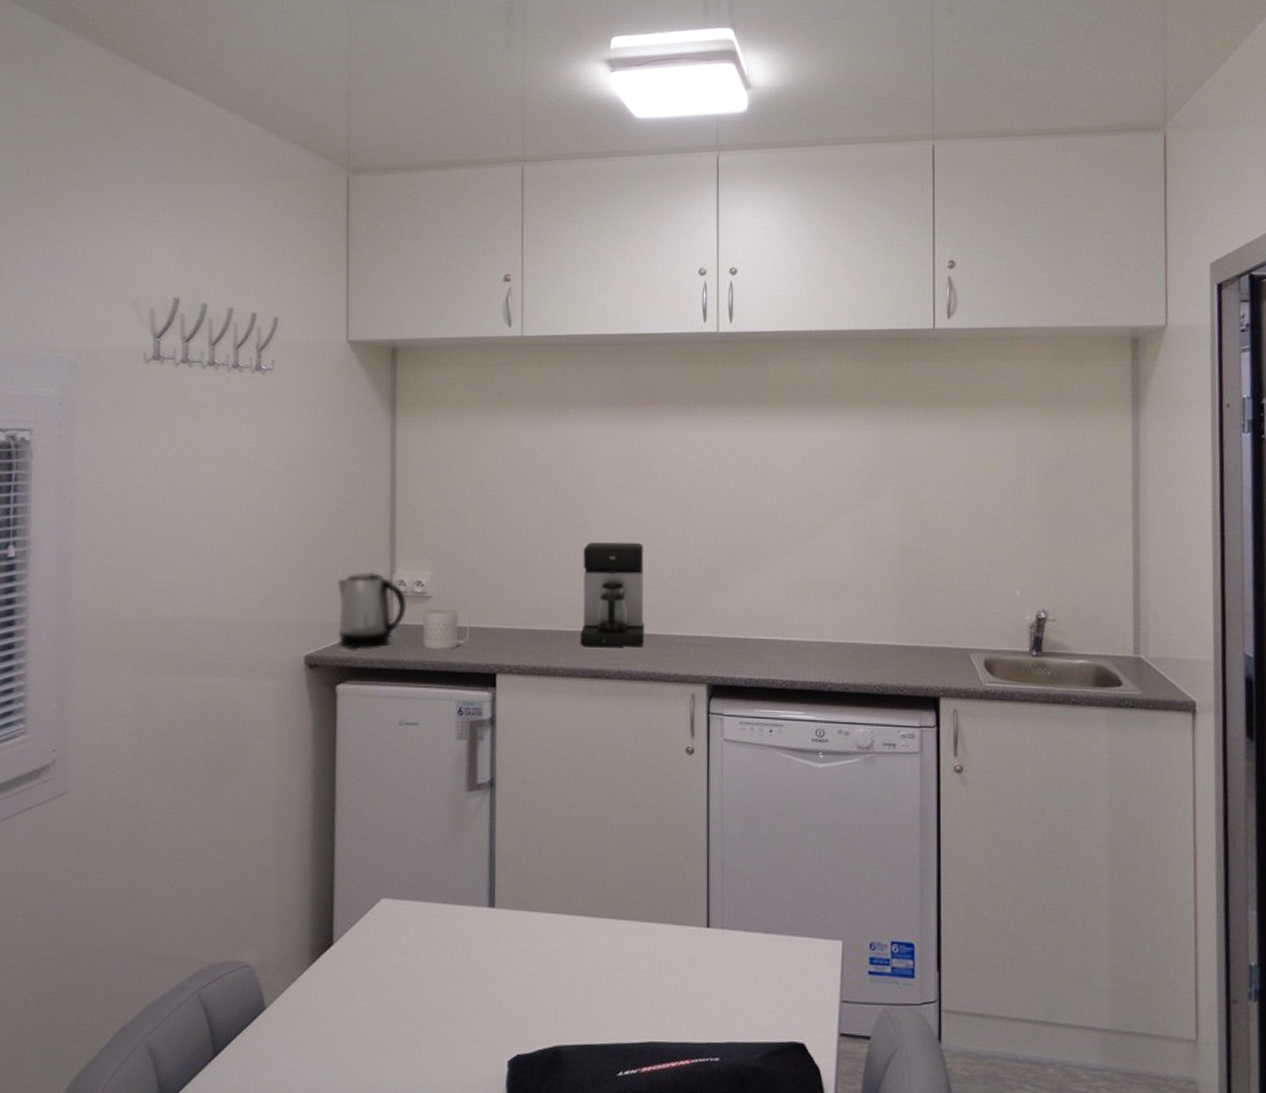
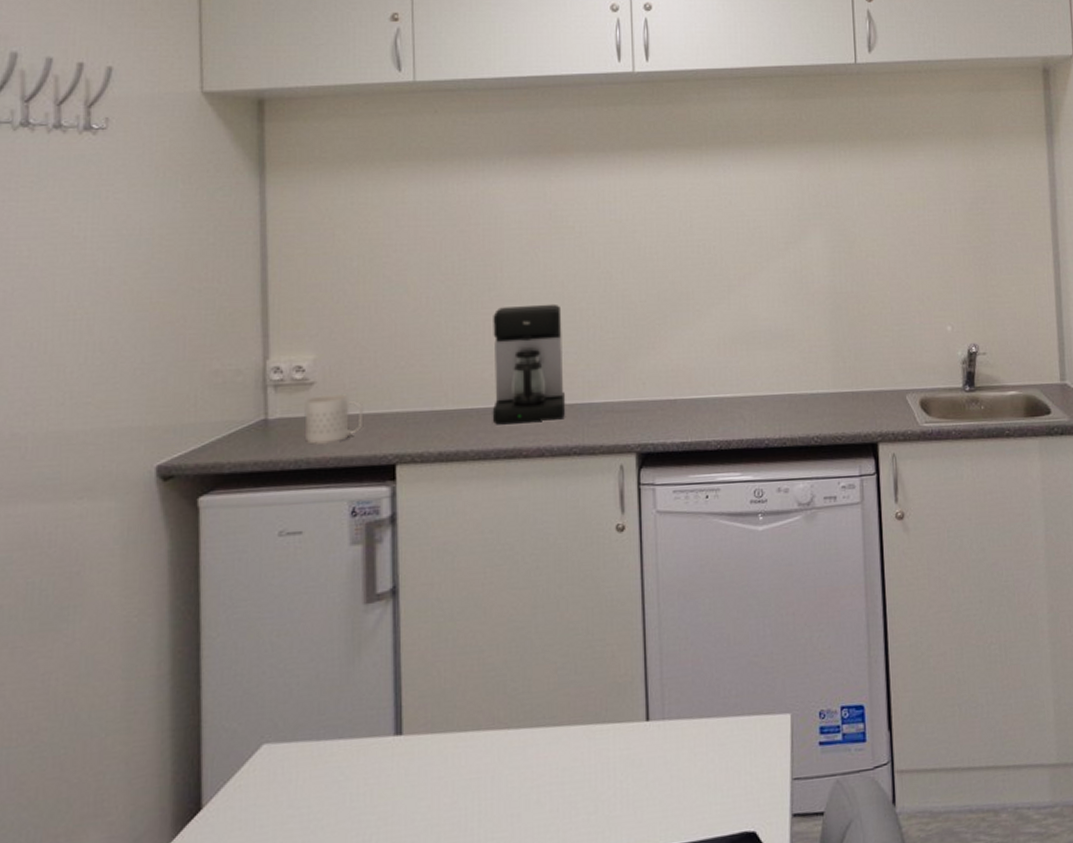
kettle: present [336,571,406,651] -> none [195,359,284,455]

